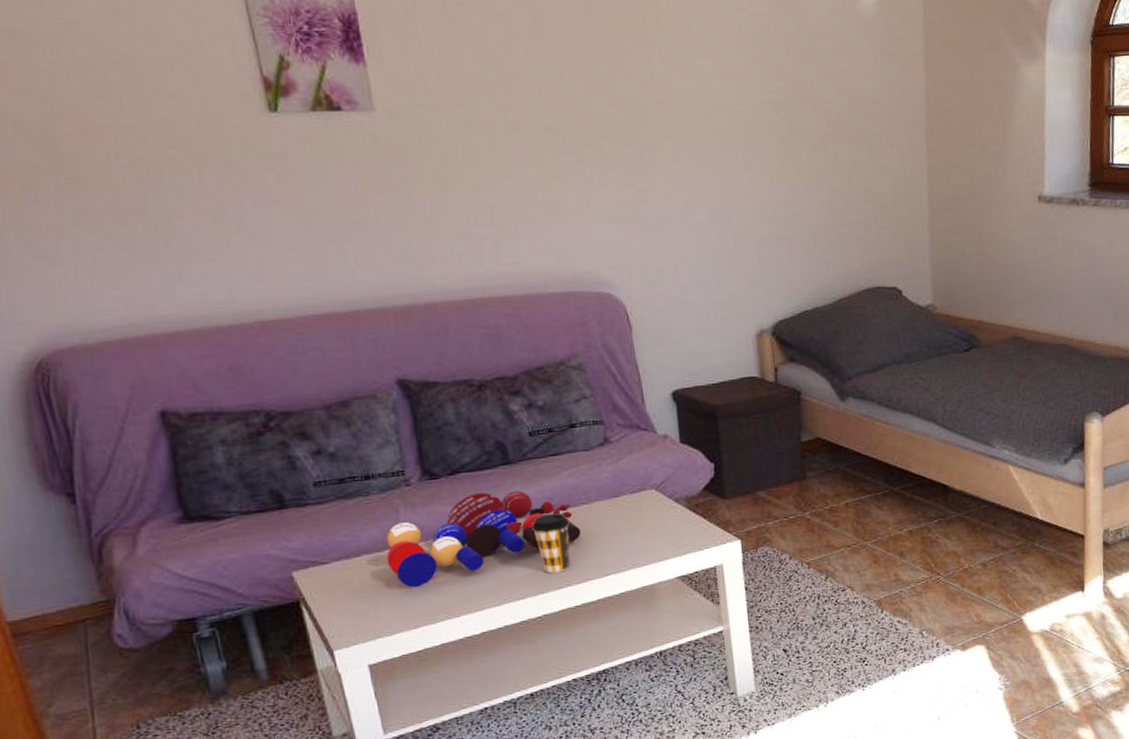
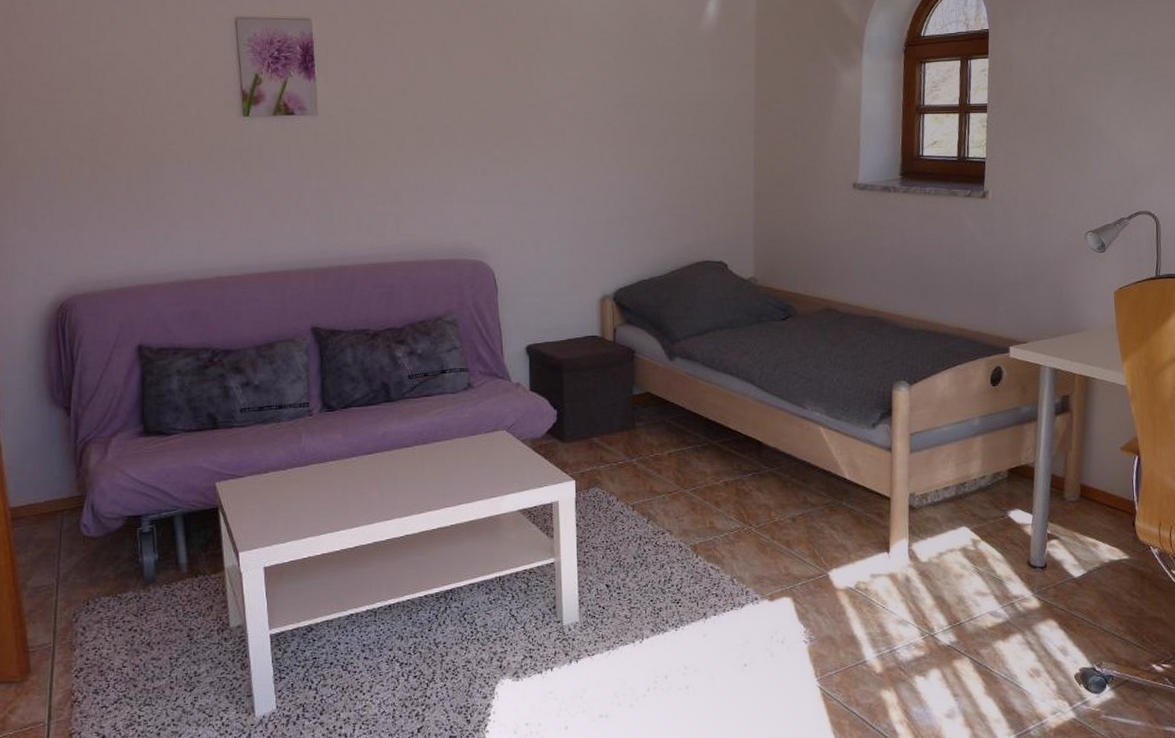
board game: present [386,490,582,588] -> none [288,424,443,503]
coffee cup: present [530,512,570,574] -> none [402,446,434,499]

